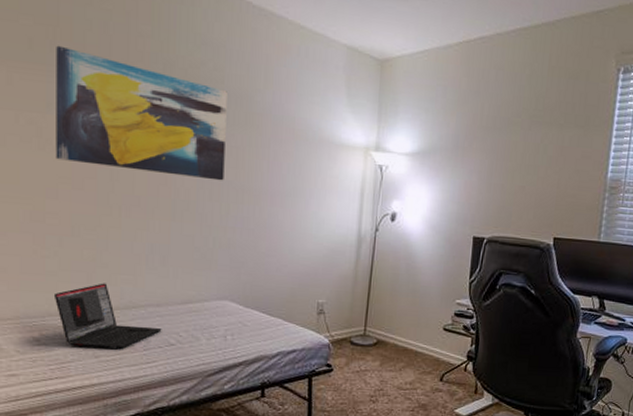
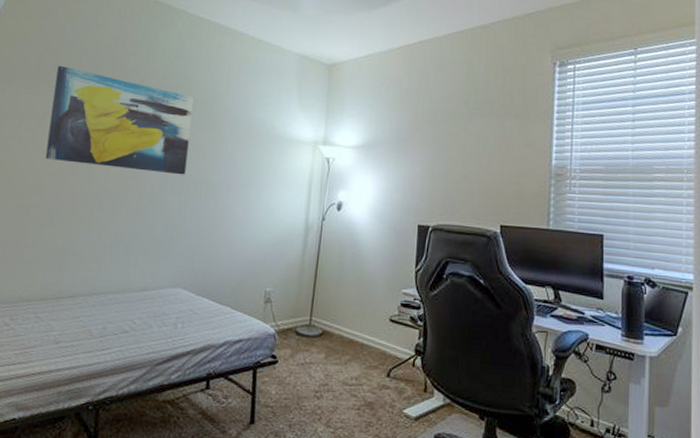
laptop: present [53,283,162,350] -> none [27,270,118,336]

